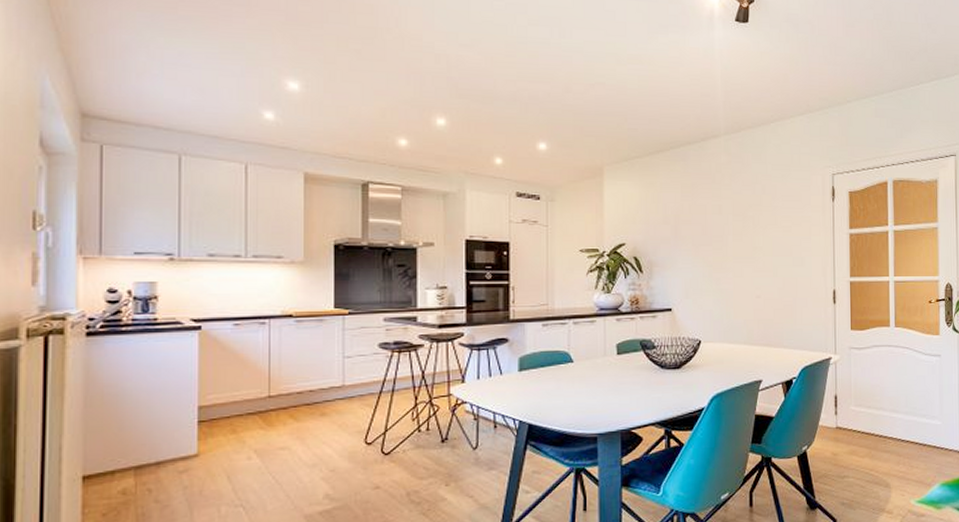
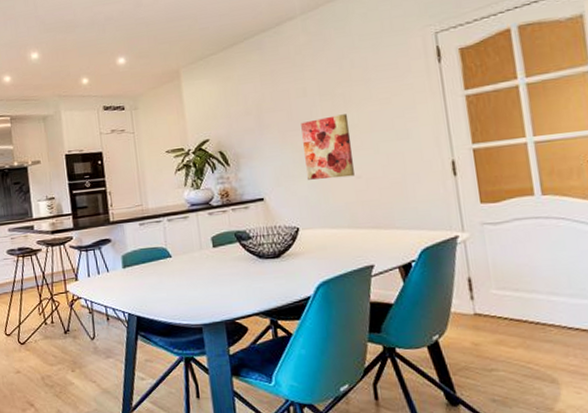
wall art: none [713,236,756,296] -> present [301,114,354,180]

